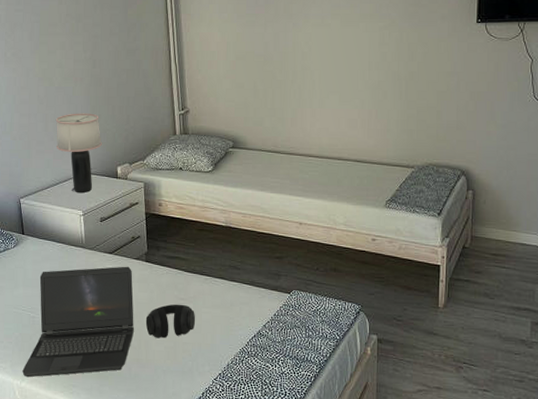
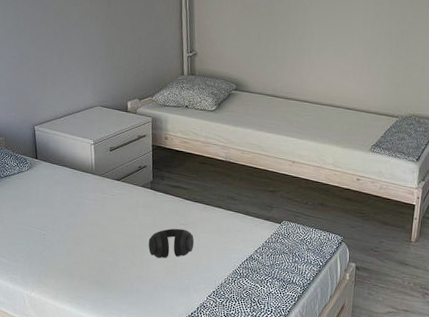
laptop computer: present [22,266,134,378] -> none [32,192,138,289]
table lamp: present [55,113,102,192] -> none [70,49,114,124]

